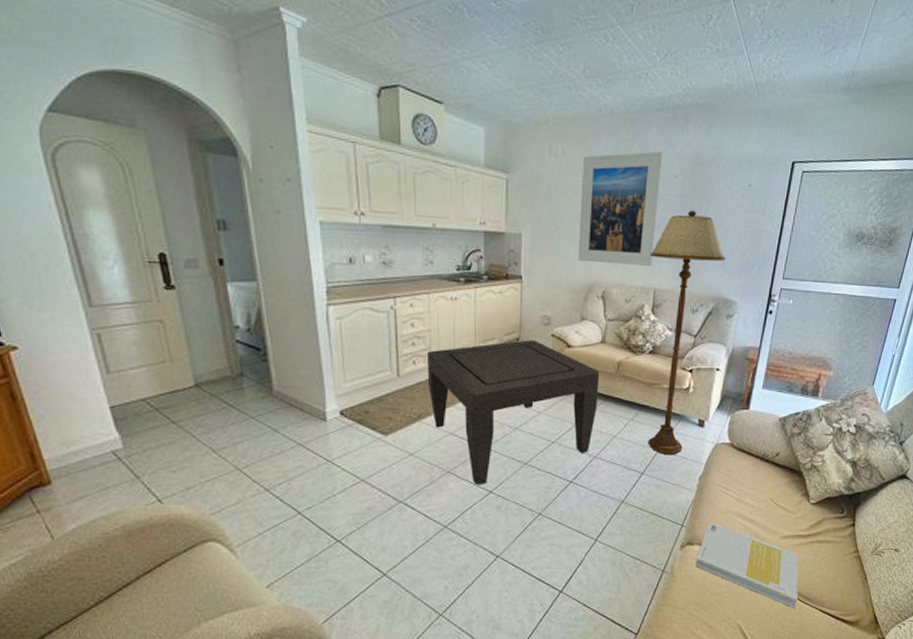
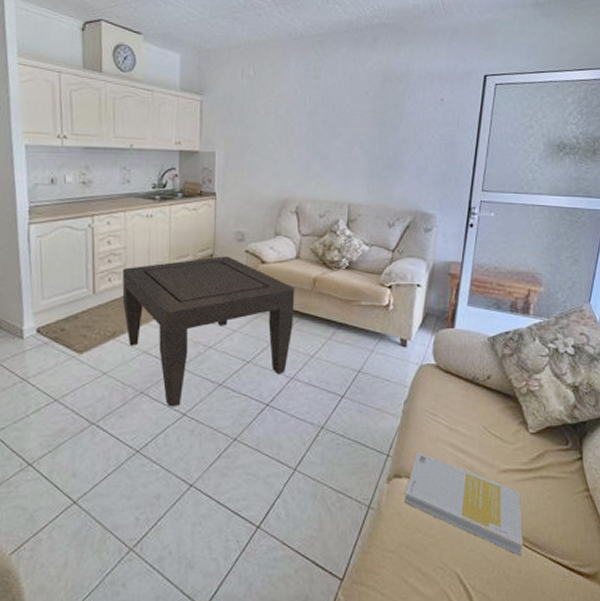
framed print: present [577,151,662,266] -> none [270,70,352,180]
floor lamp: present [648,210,726,455] -> none [343,124,421,377]

